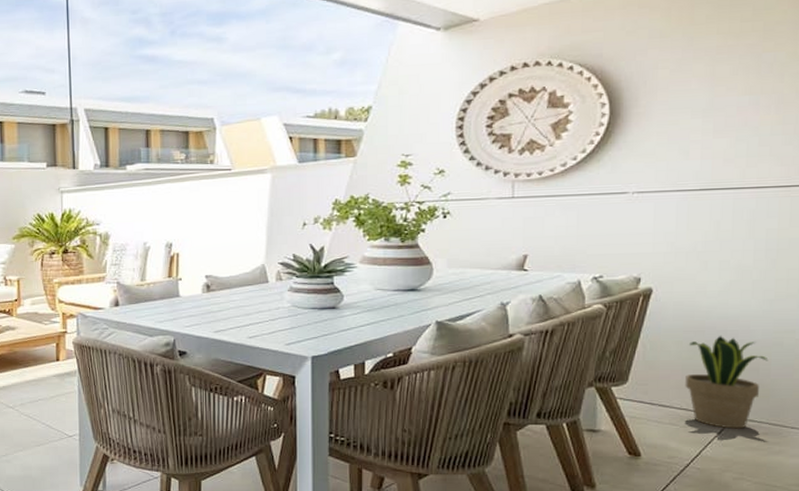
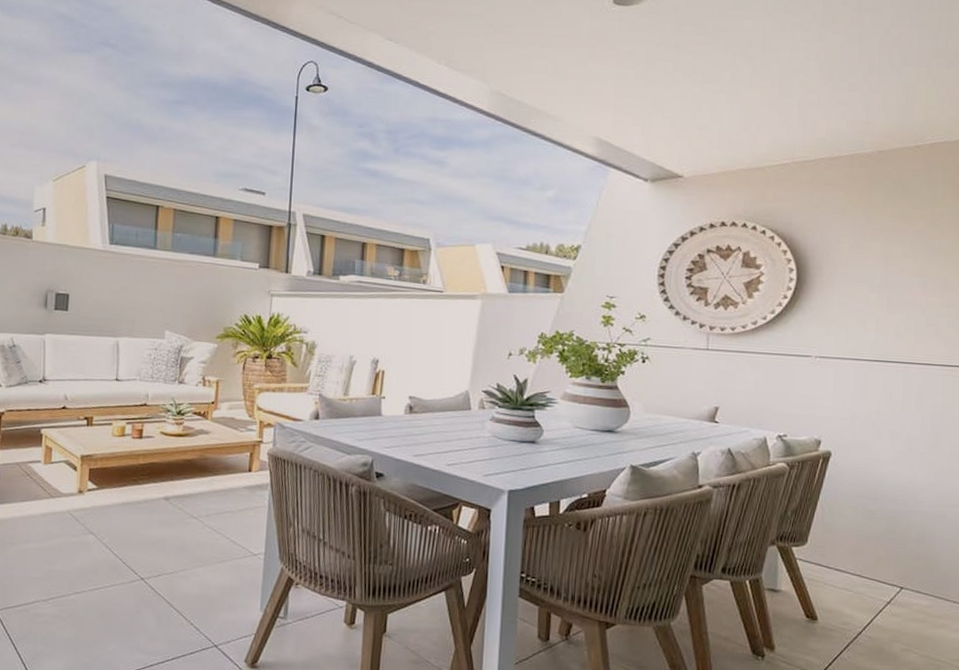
potted plant: present [685,335,769,429] -> none [859,504,934,600]

